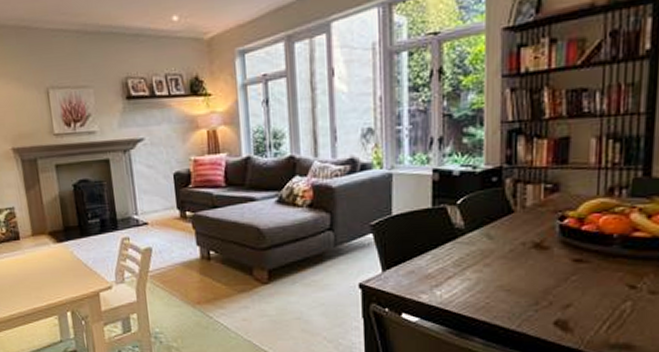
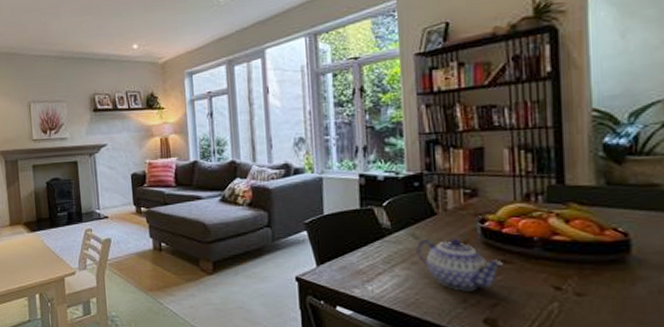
teapot: none [490,238,581,293] -> present [416,239,505,291]

